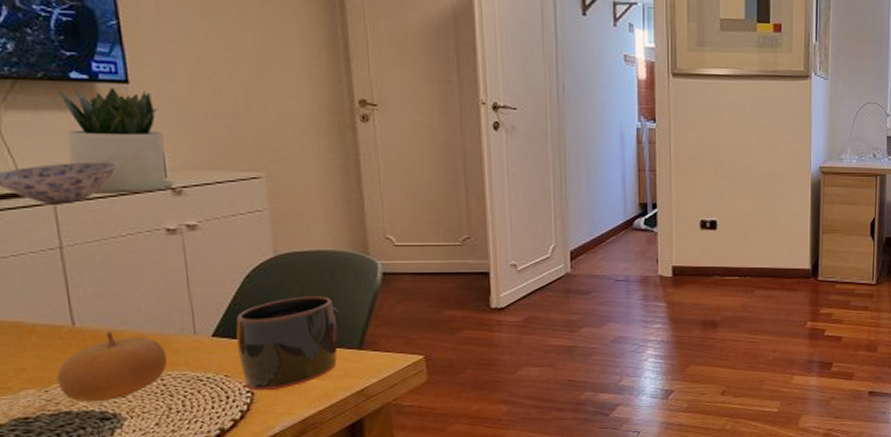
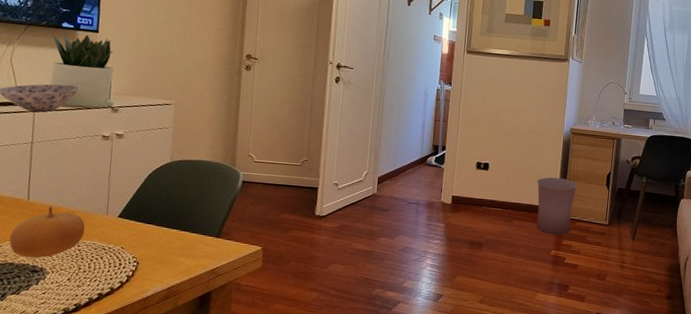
mug: present [236,296,341,391] -> none [133,193,208,263]
waste bin: none [781,231,834,303] -> present [536,177,578,235]

